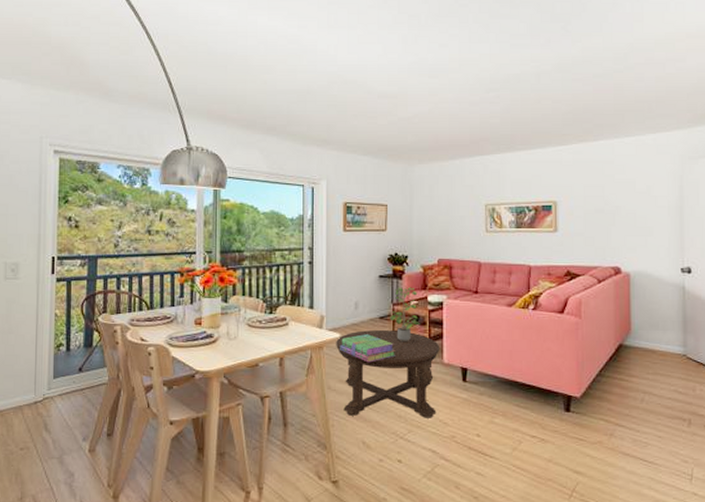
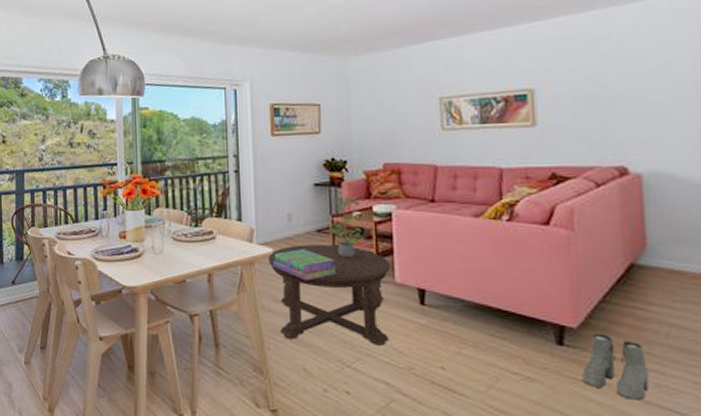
boots: none [582,401,629,453] -> present [582,333,650,400]

